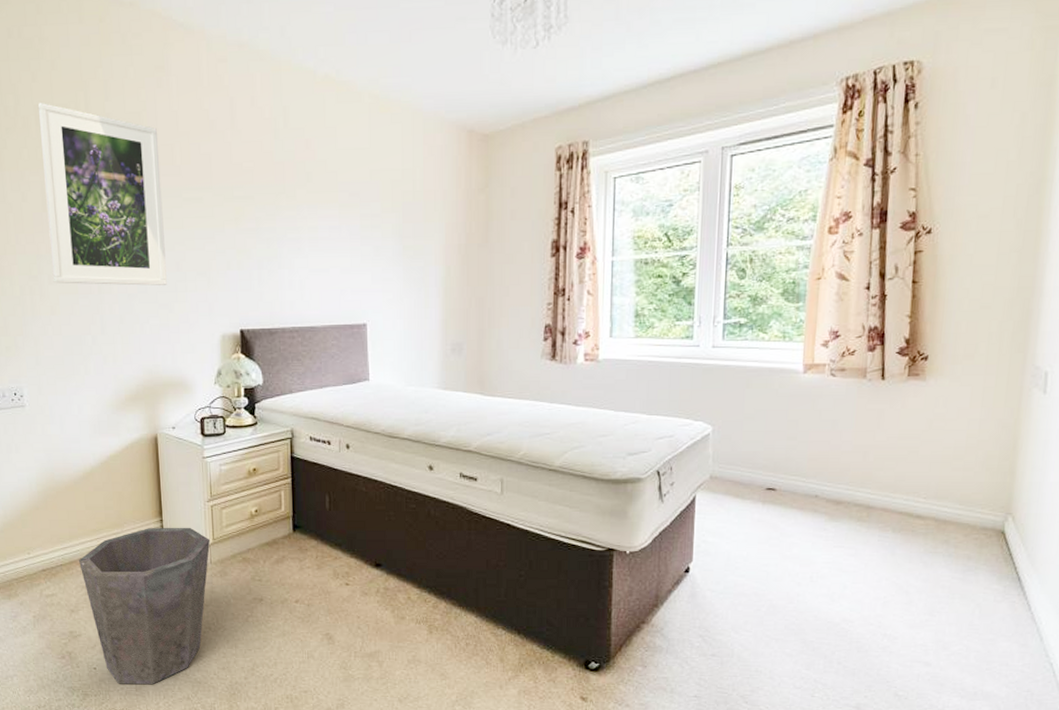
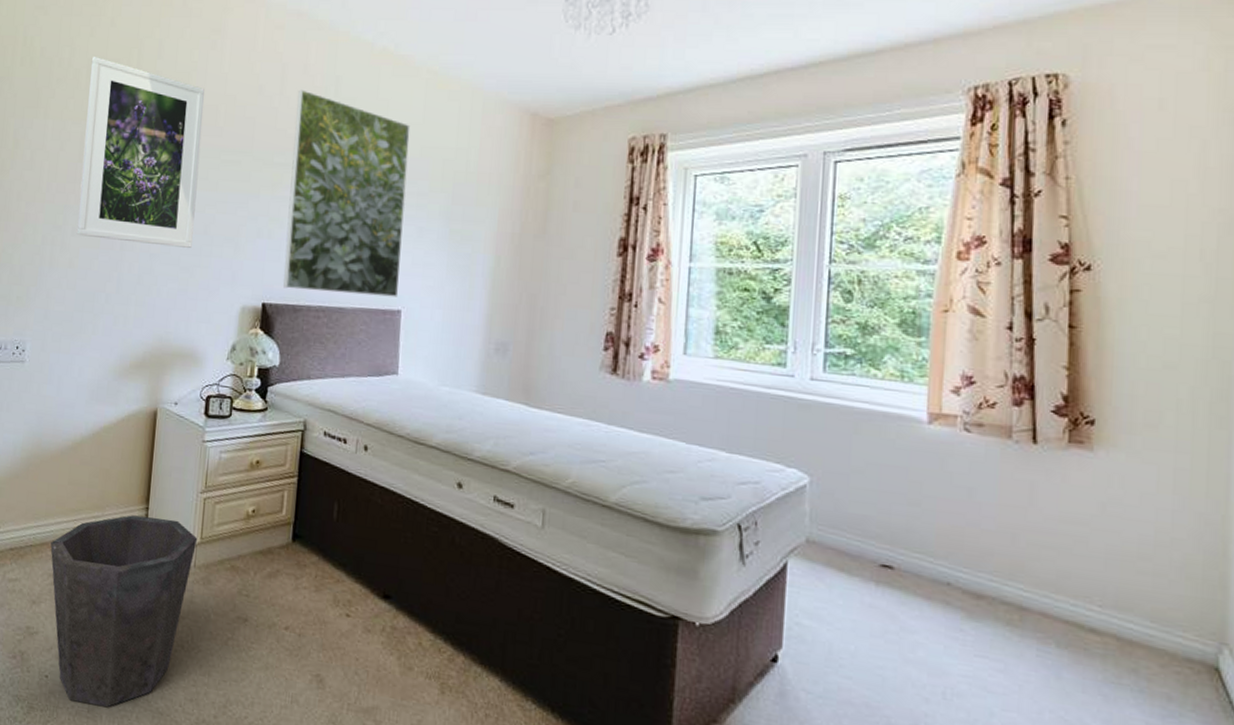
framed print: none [249,122,363,314] -> present [283,89,411,297]

